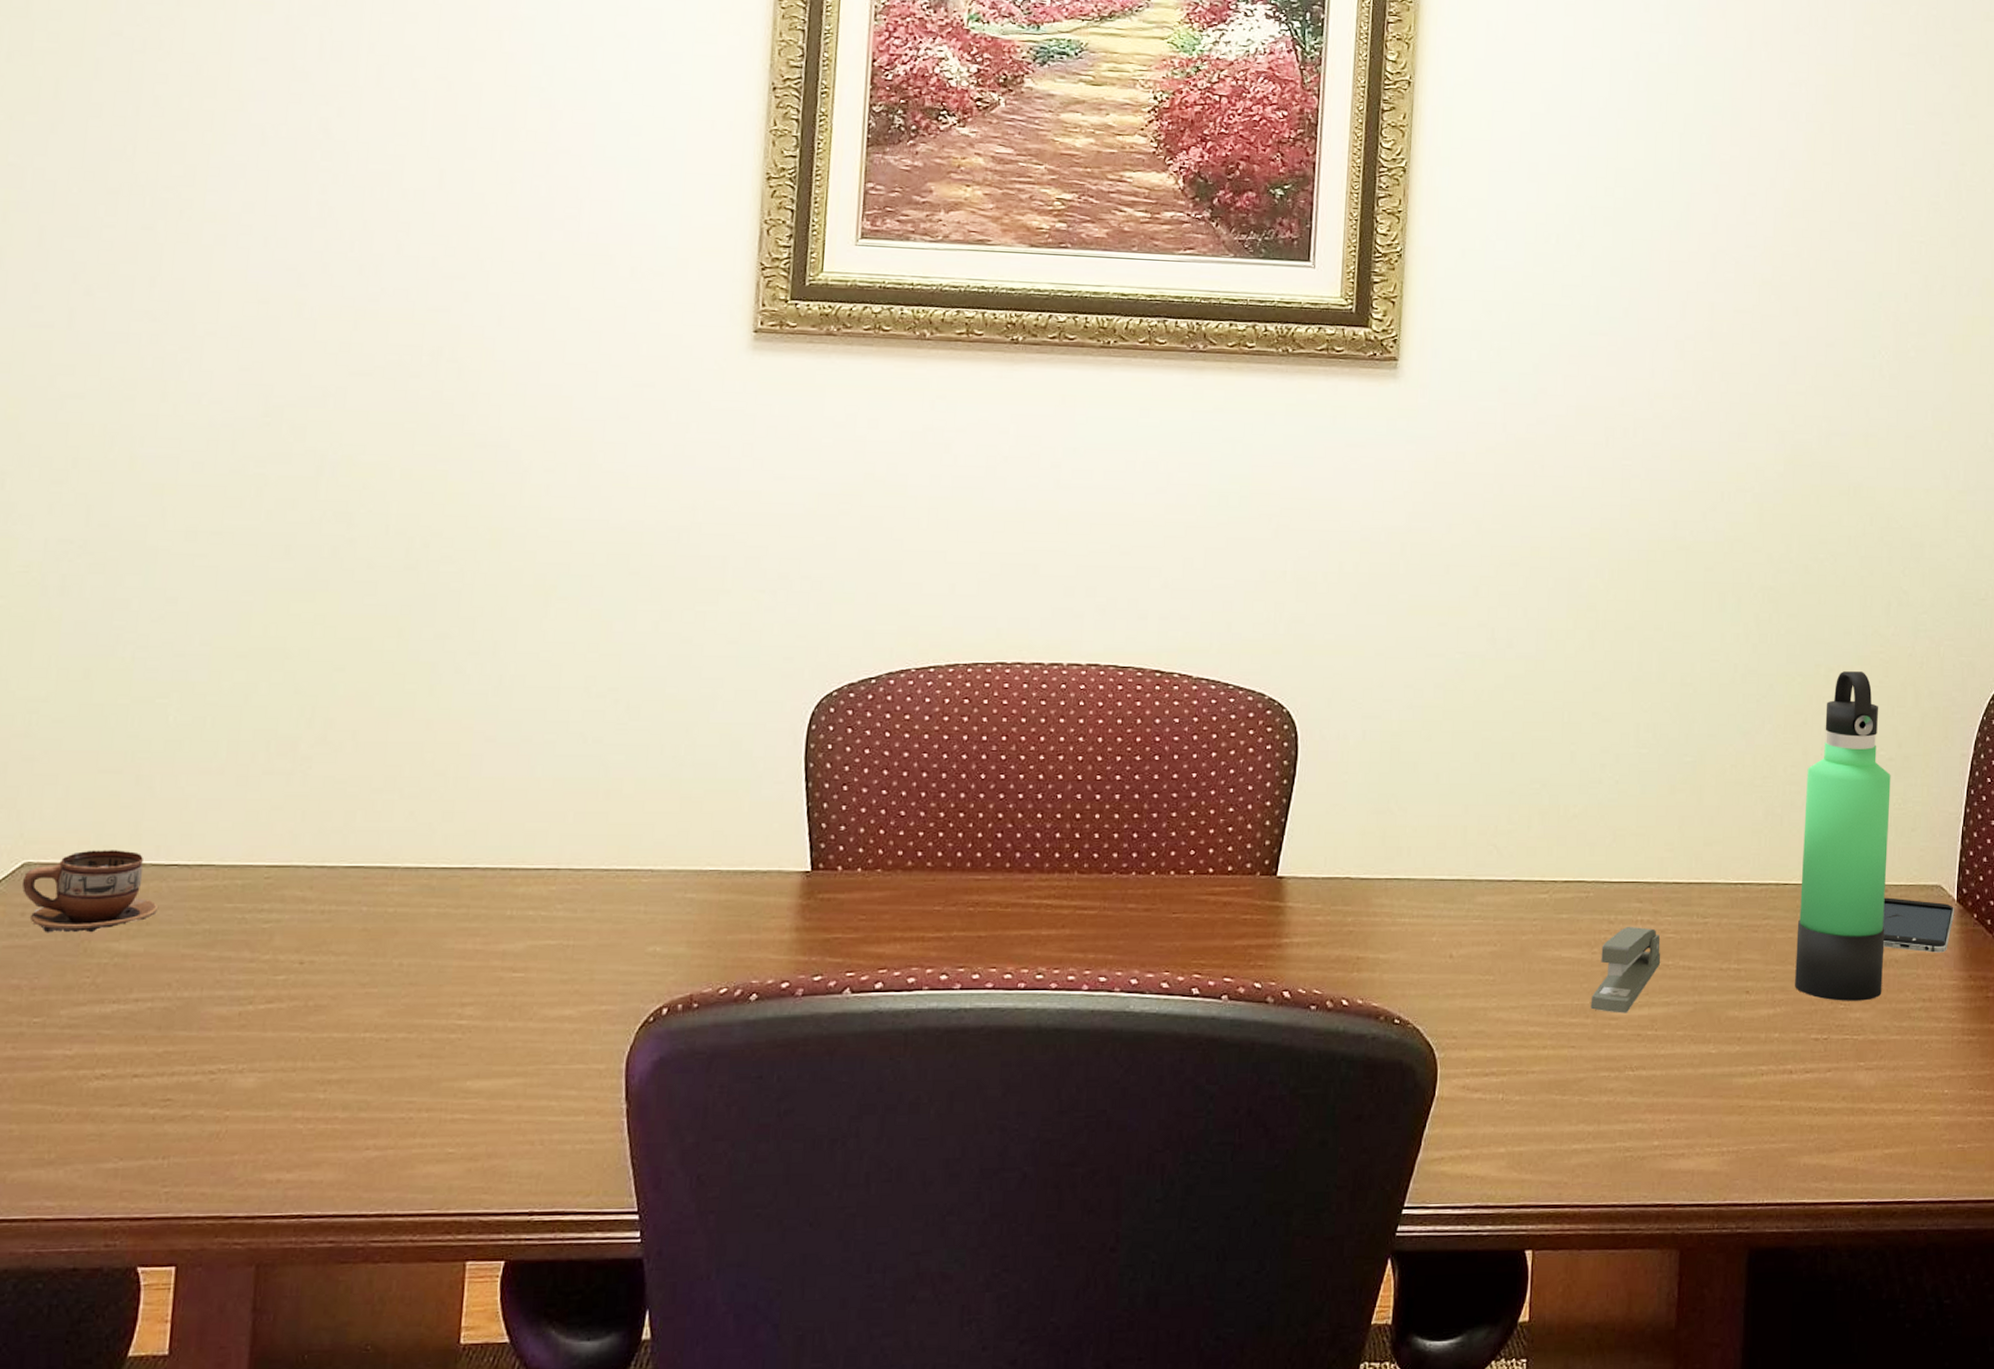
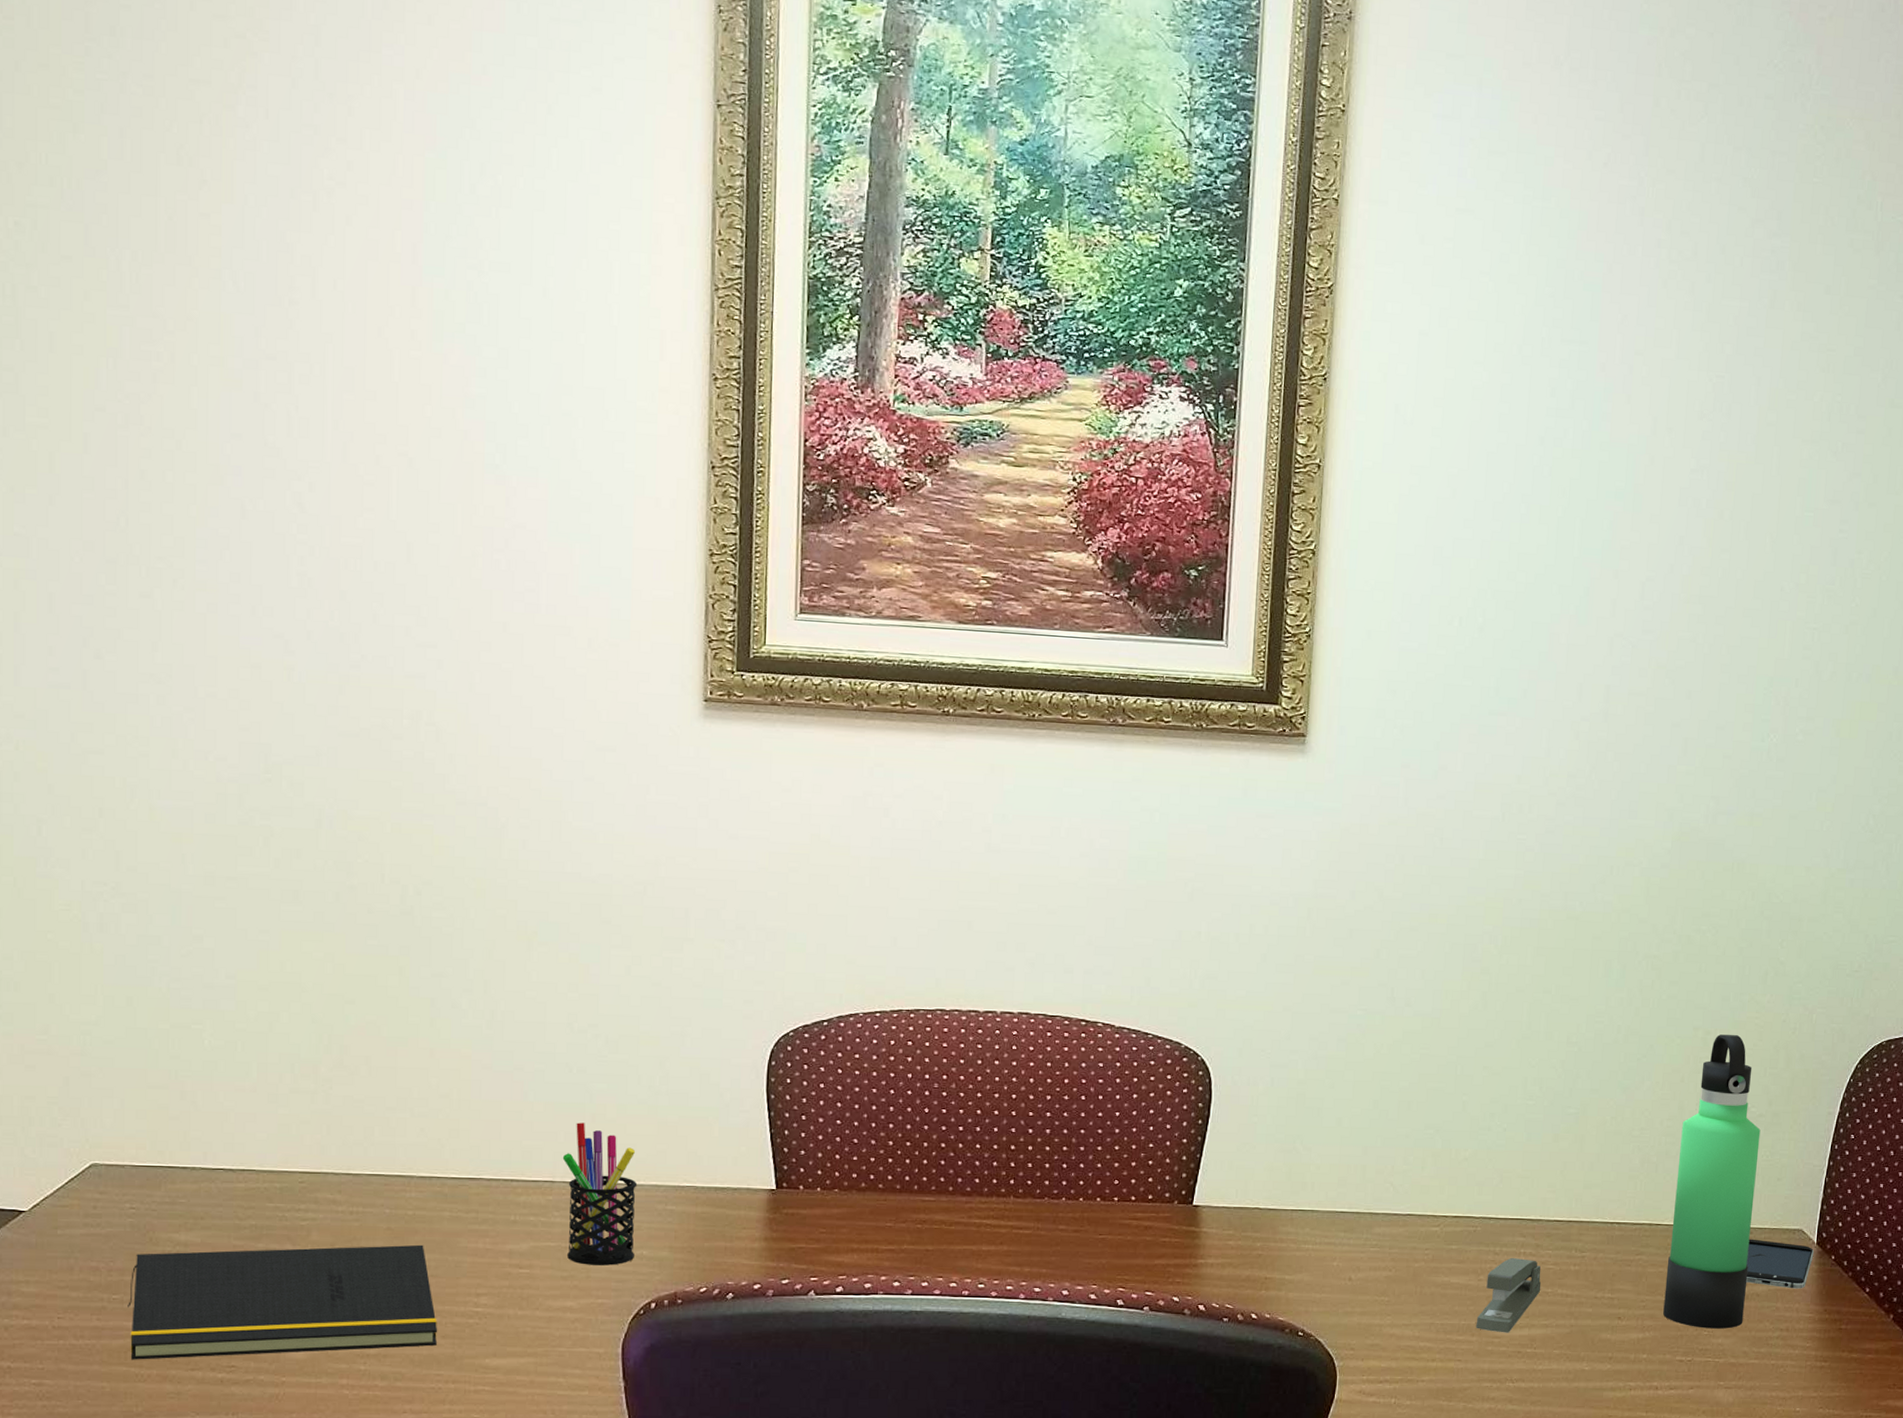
cup: present [21,850,159,933] -> none [91,1154,210,1225]
notepad: none [48,947,414,1096] -> present [128,1244,438,1360]
pen holder: none [569,800,654,966] -> present [562,1122,636,1266]

